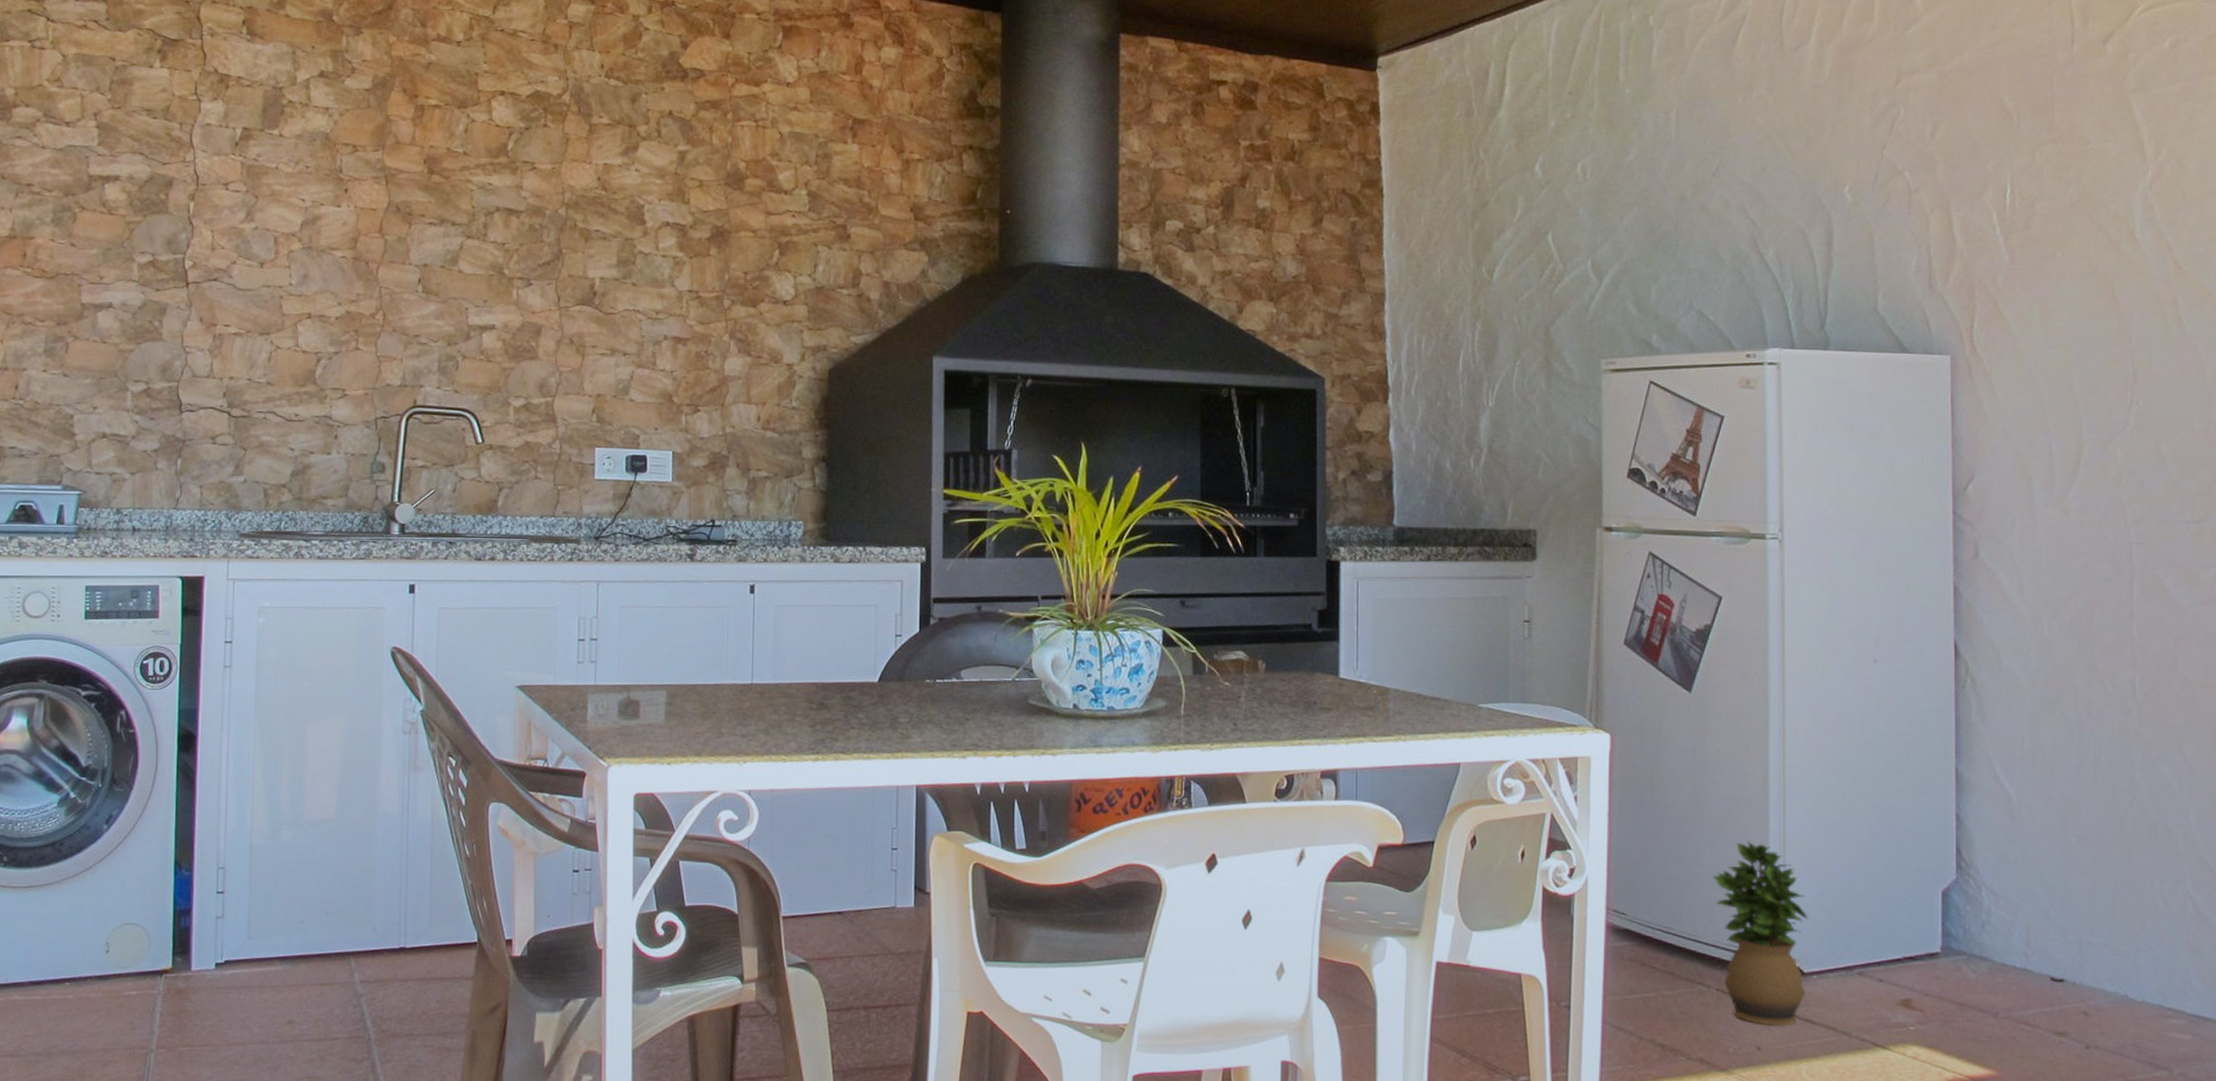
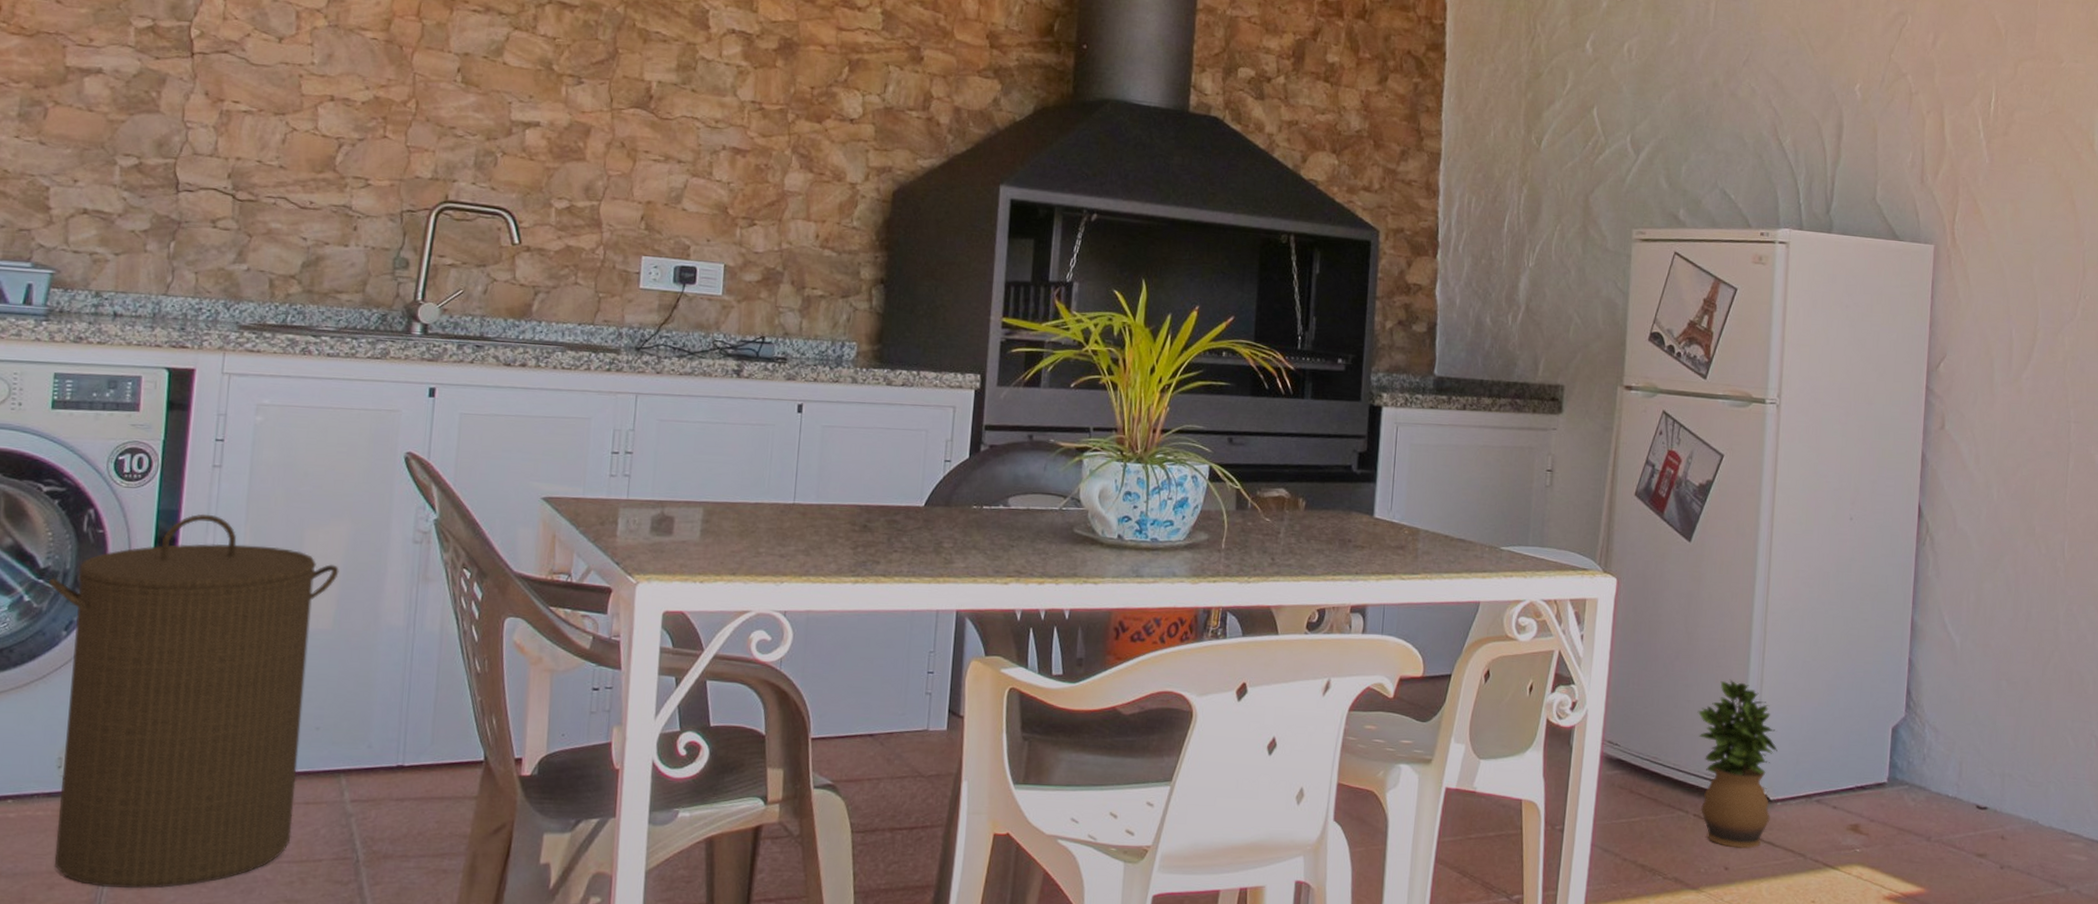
laundry hamper: none [90,712,339,1066] -> present [49,514,339,889]

